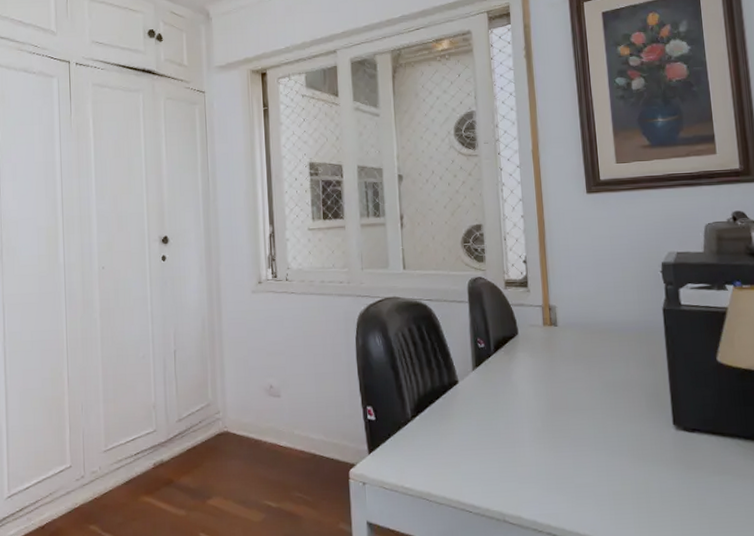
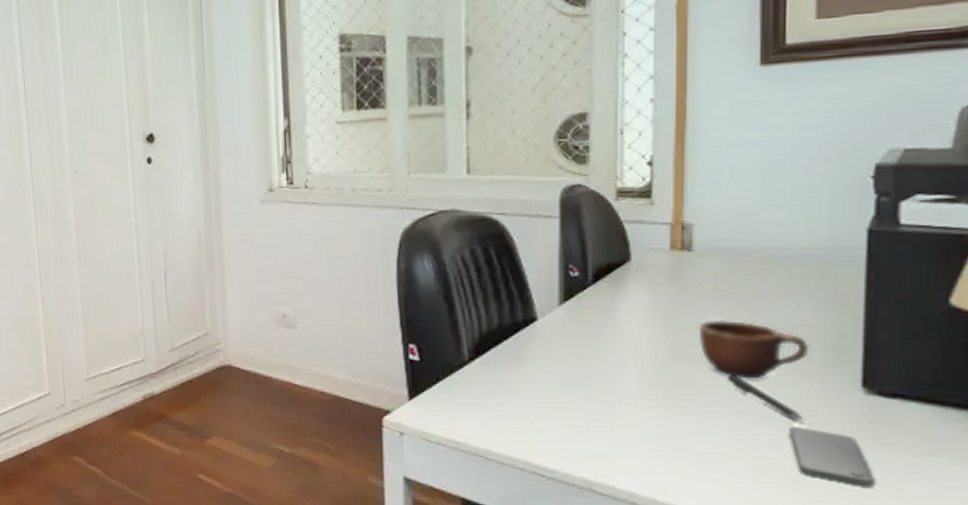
mug: none [566,377,638,423] -> present [698,319,810,379]
pen: none [589,420,641,453] -> present [728,375,804,421]
smartphone: none [632,458,690,503] -> present [789,427,875,487]

